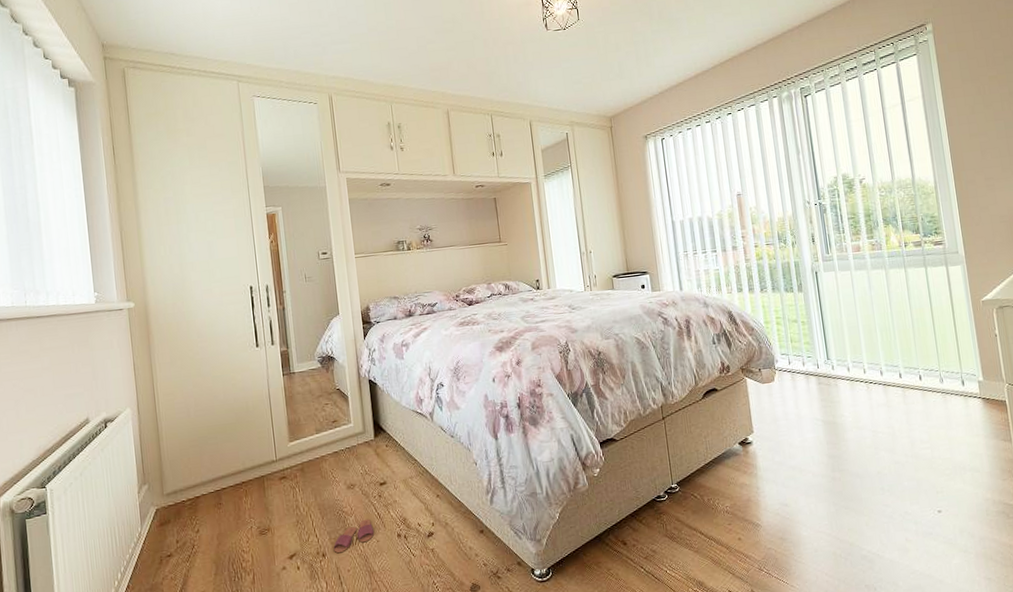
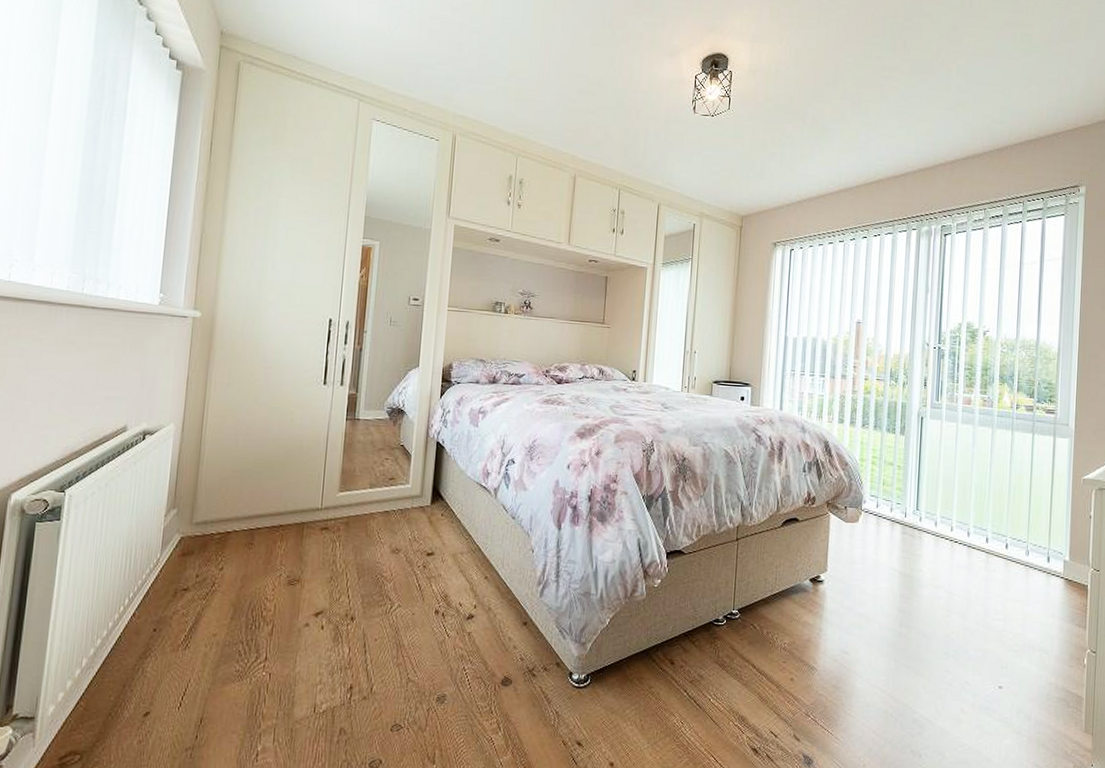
slippers: present [333,518,375,554] -> none [364,588,412,620]

